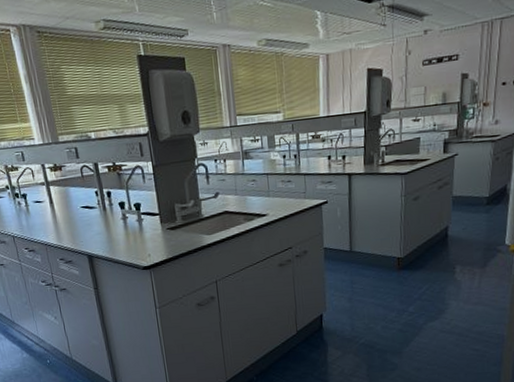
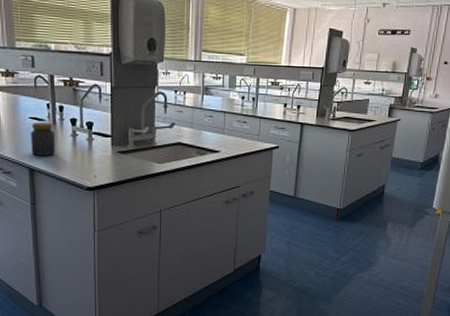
jar: none [84,208,110,243] -> present [30,121,56,156]

